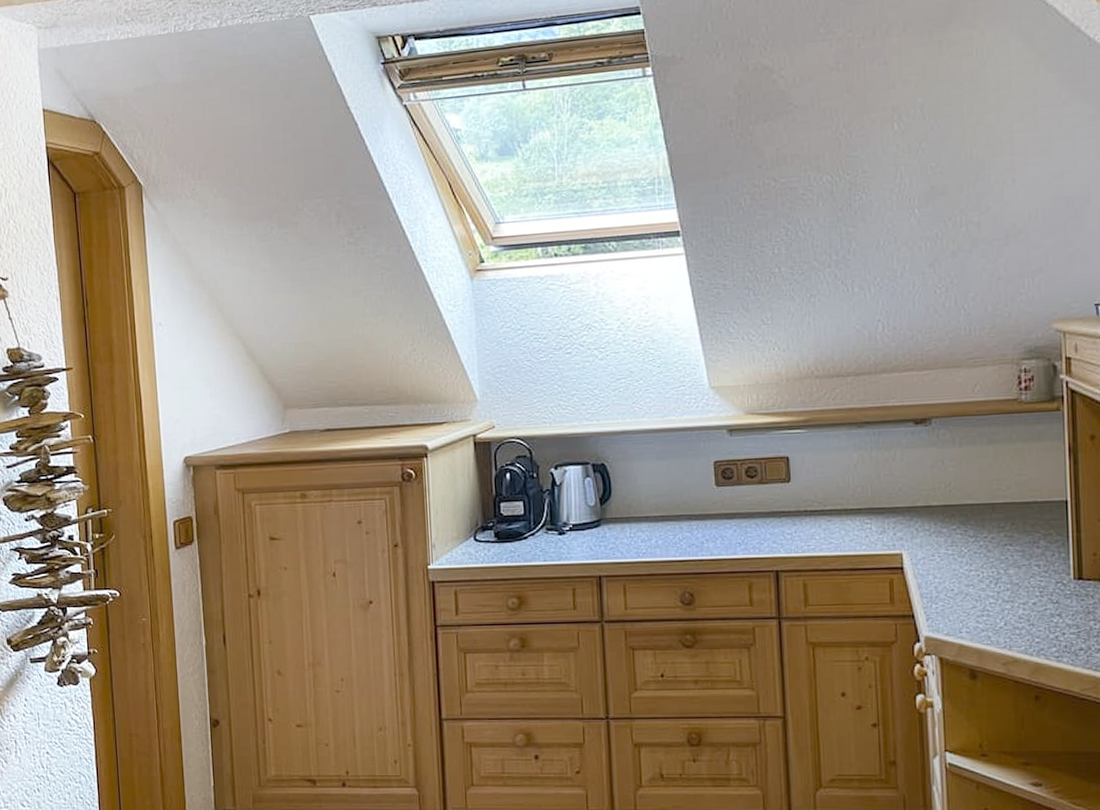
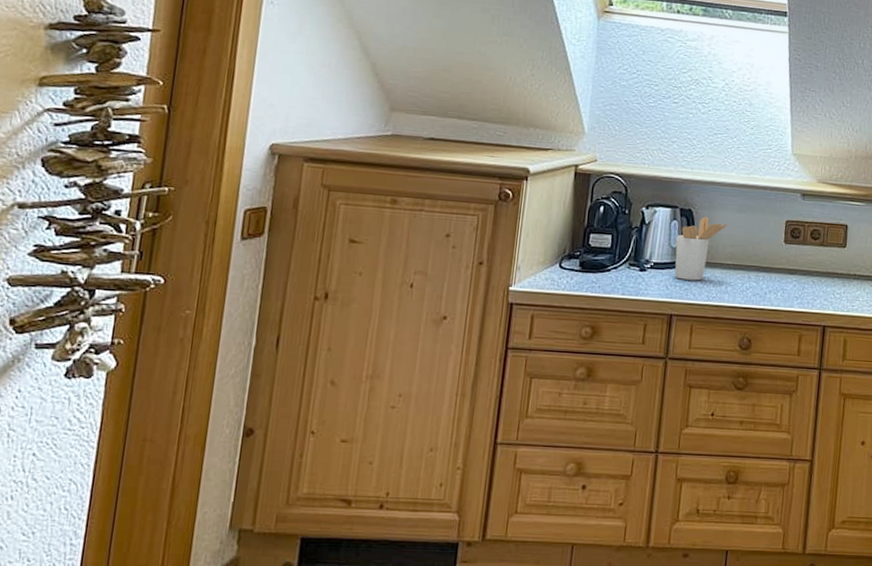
utensil holder: none [592,469,647,539] -> present [674,217,727,281]

